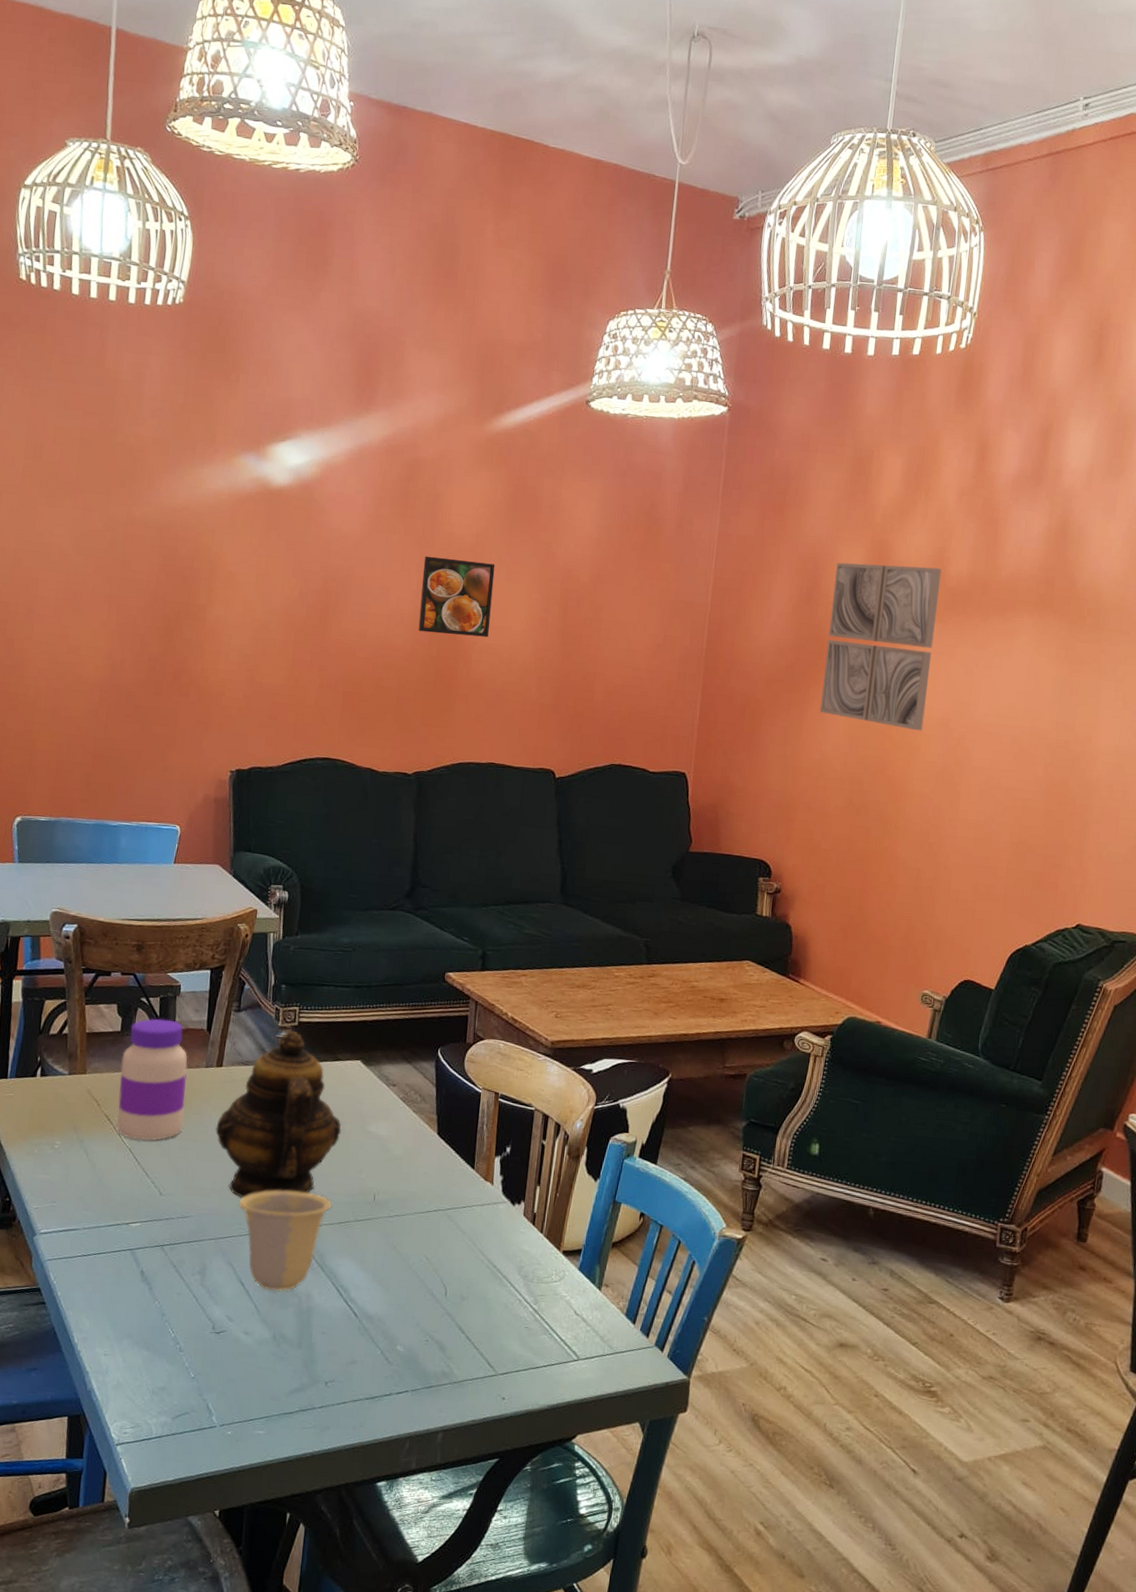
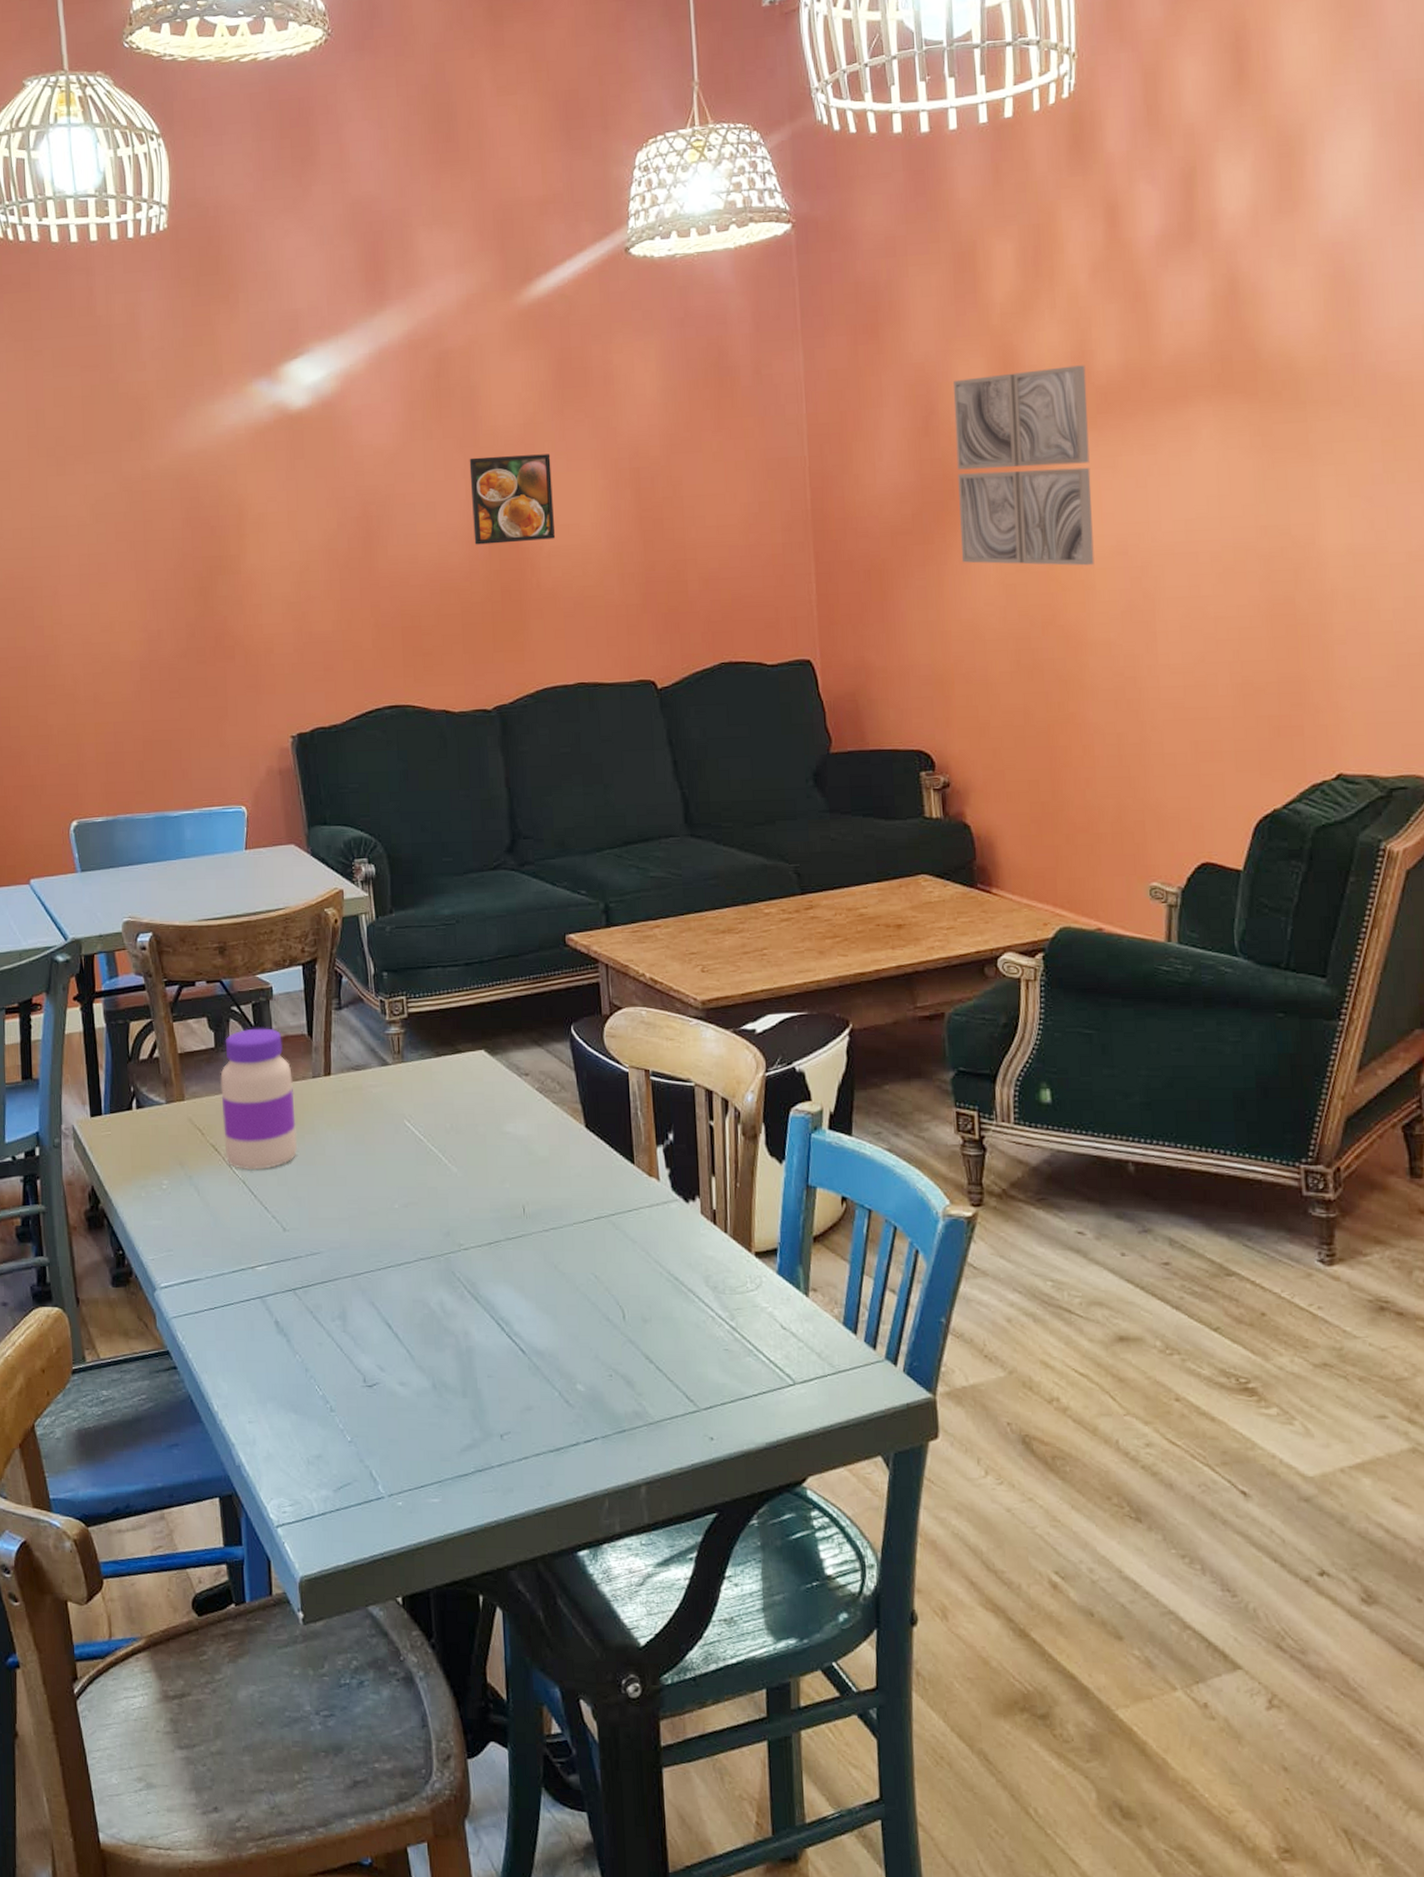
teapot: present [215,1030,342,1199] -> none [334,1023,475,1226]
cup: present [238,1190,332,1291] -> none [371,1212,476,1330]

